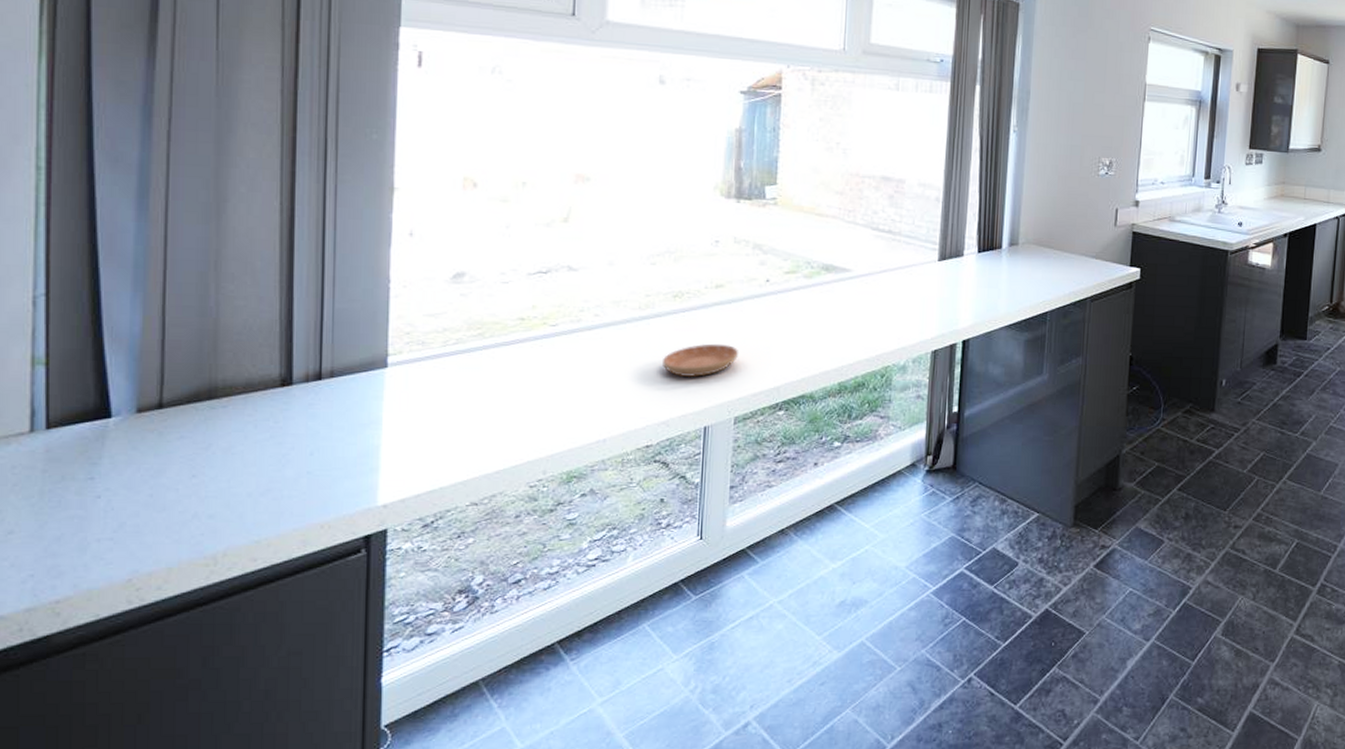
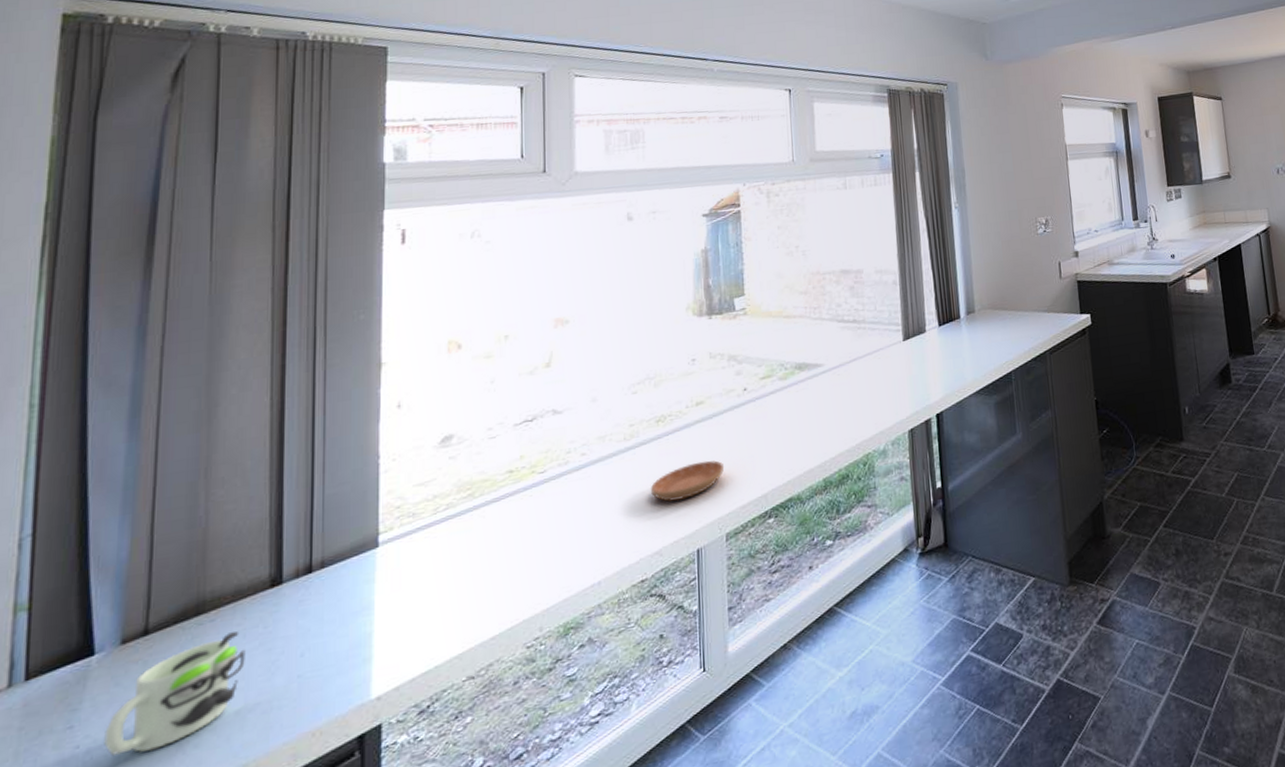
mug: none [124,421,257,512] -> present [104,631,246,756]

